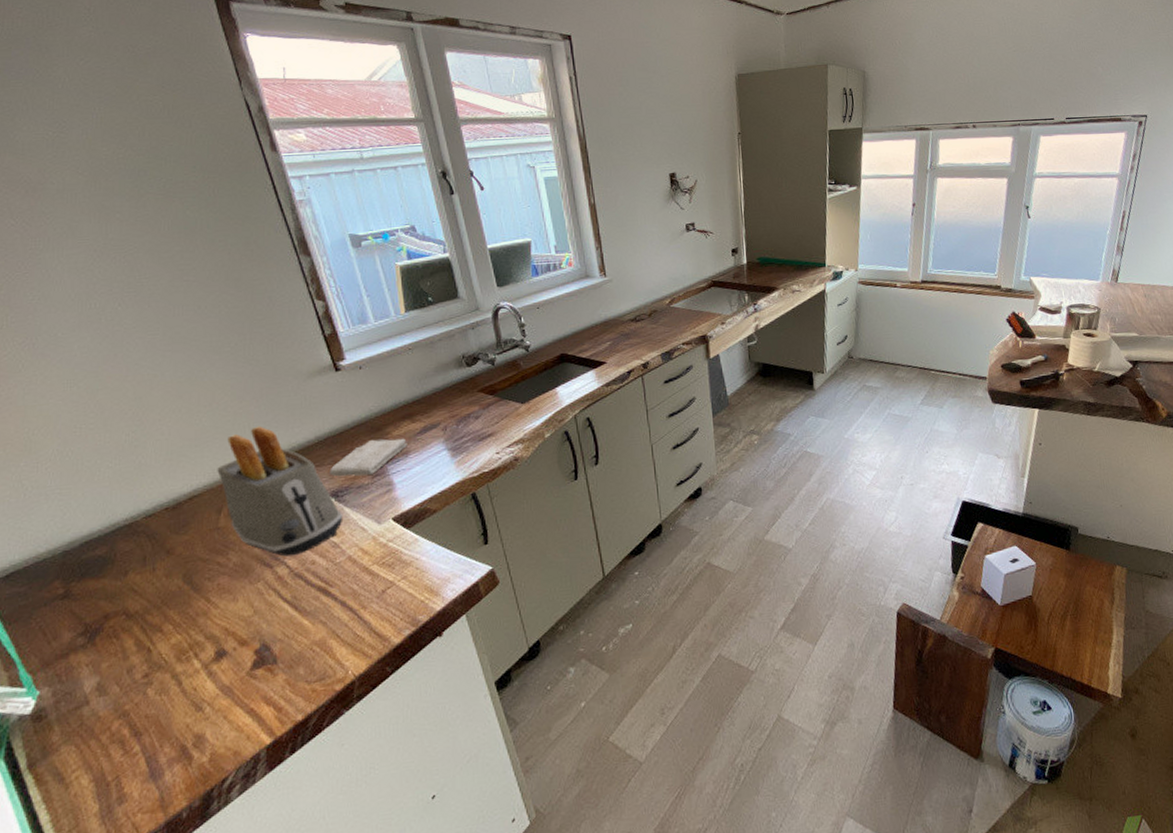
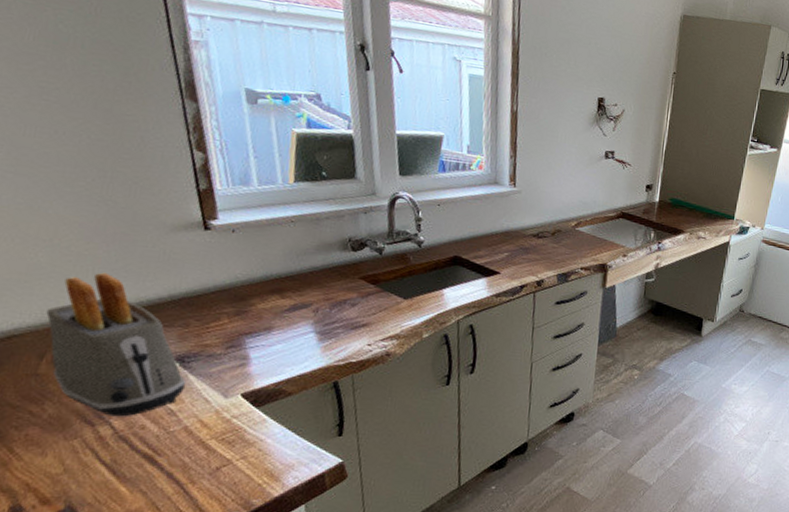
washcloth: present [330,438,407,477] -> none [178,308,272,345]

